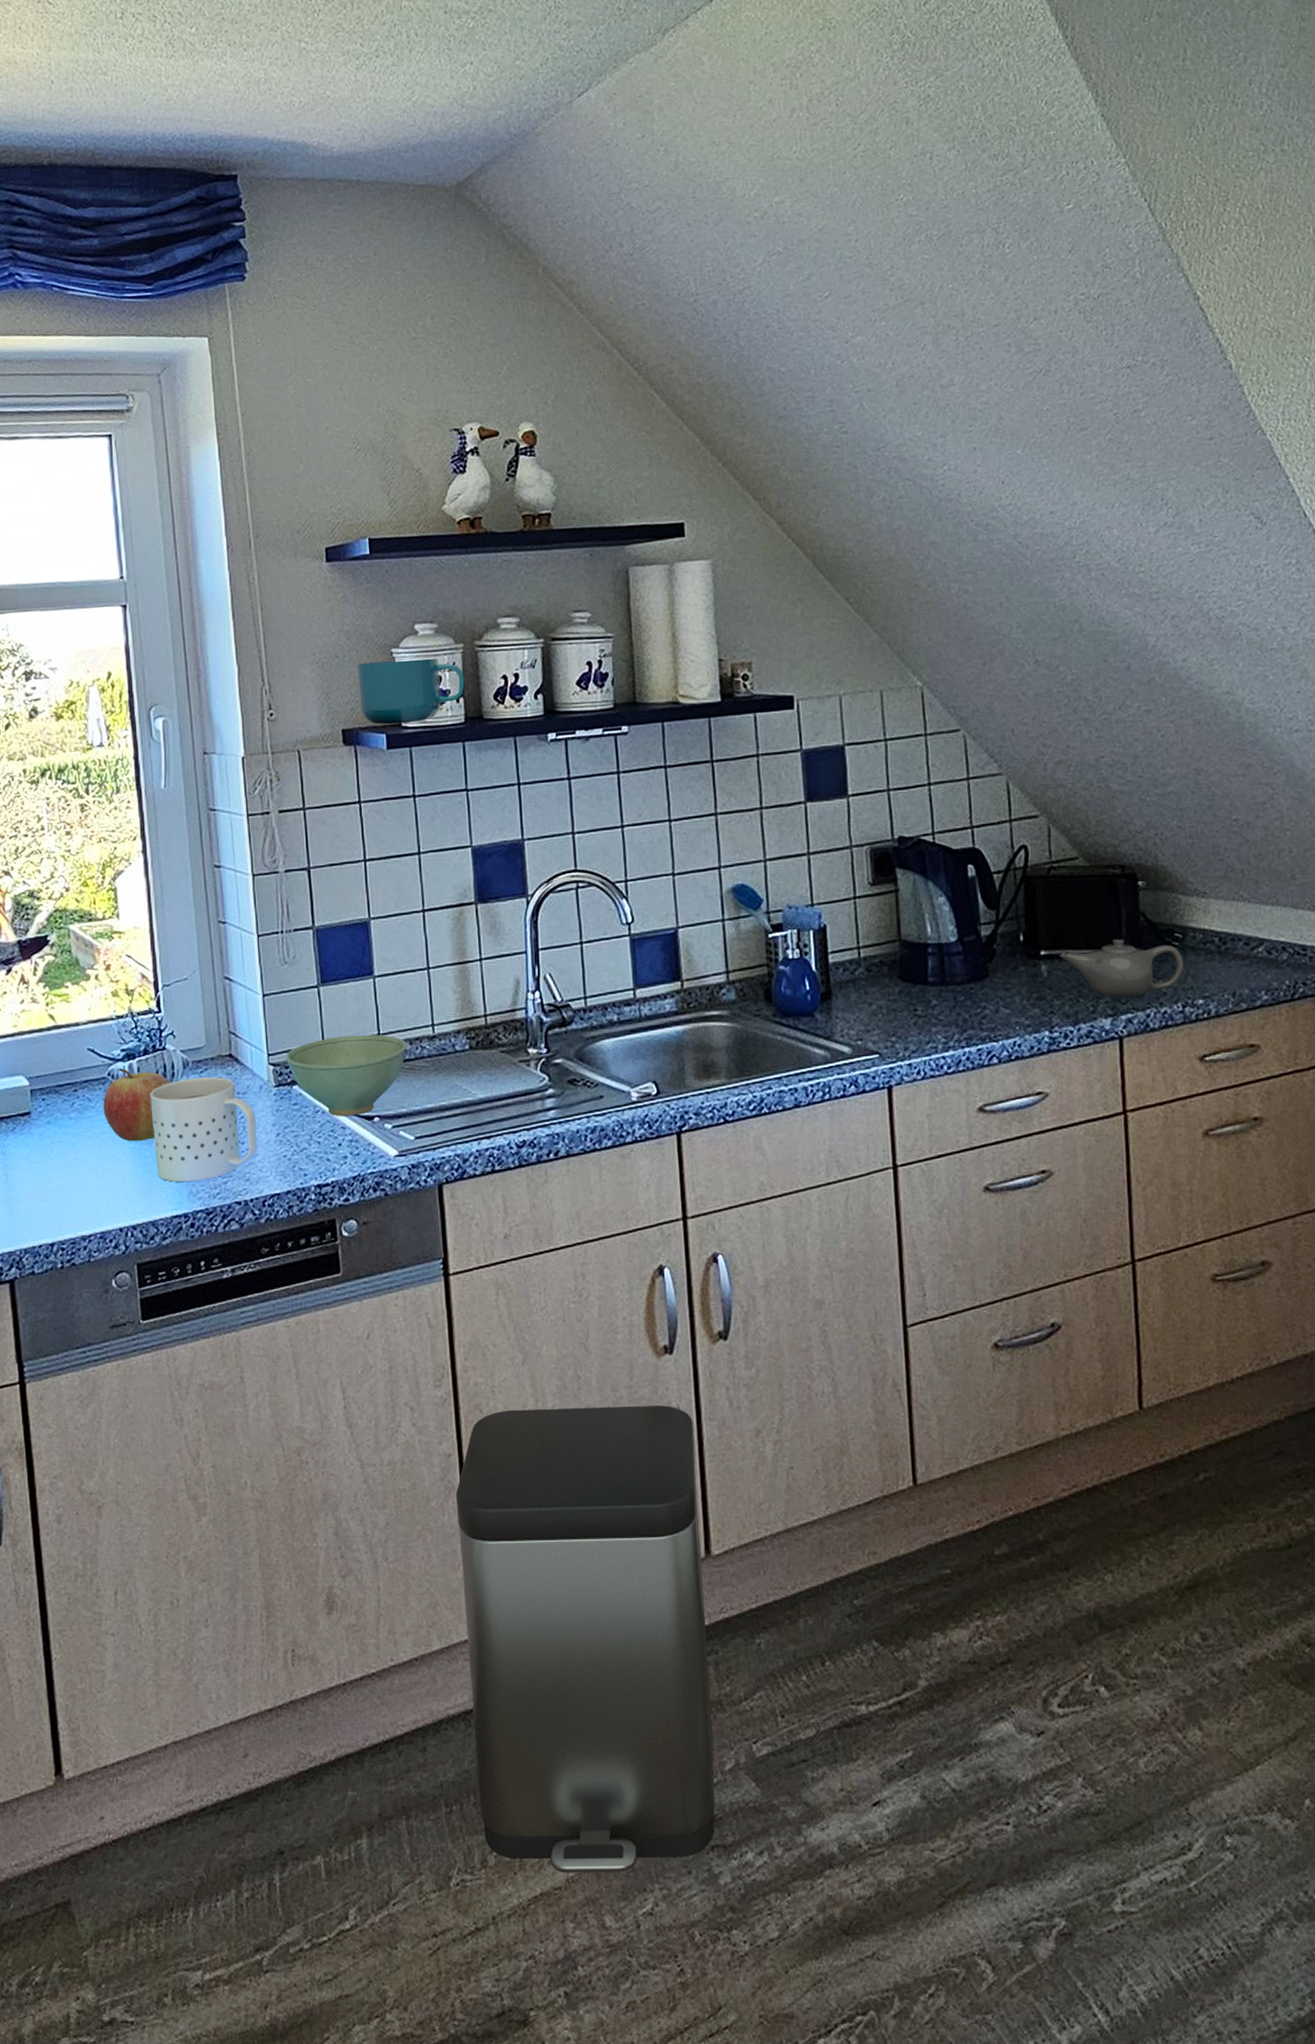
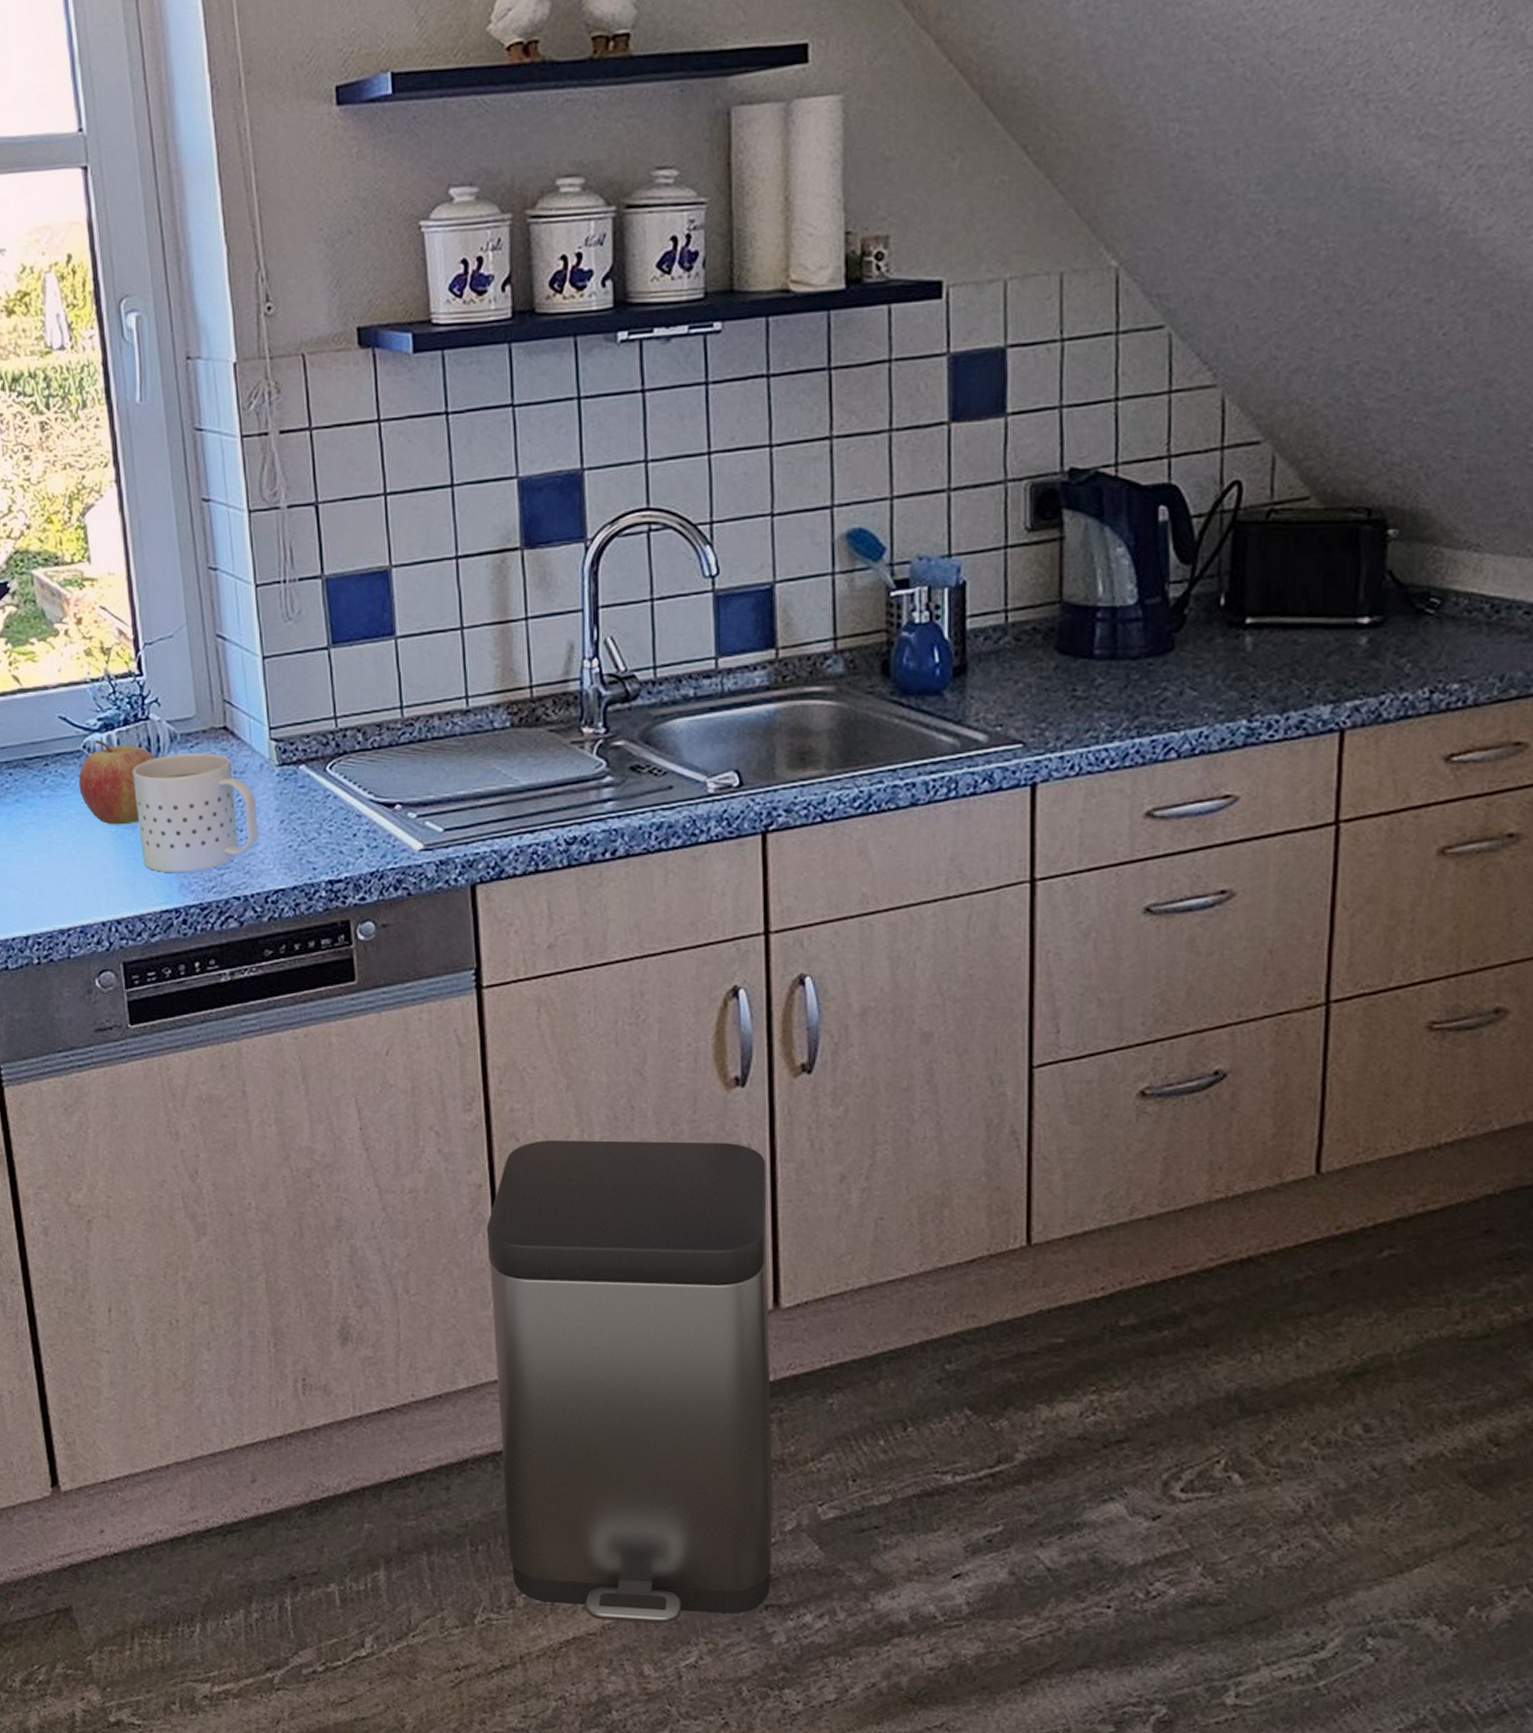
bowl: present [285,1034,407,1117] -> none [289,706,435,803]
cup: present [357,658,465,725] -> none [376,233,513,321]
teapot: present [1060,939,1184,999] -> none [1271,604,1438,680]

